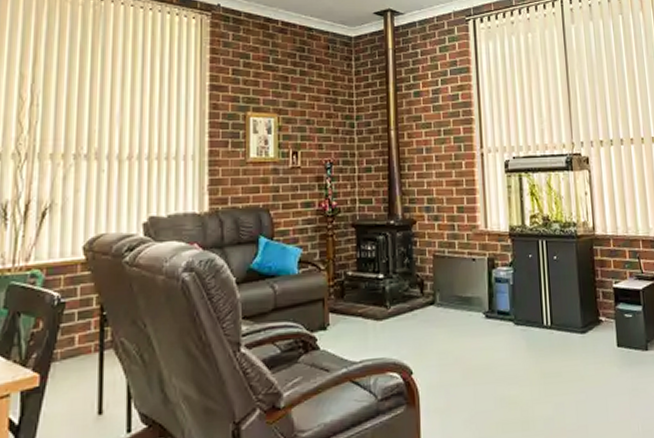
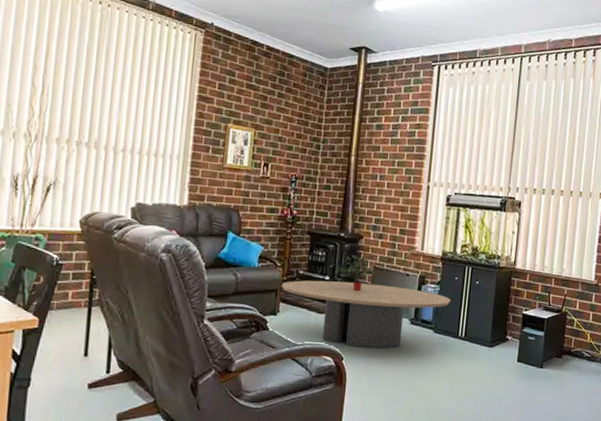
coffee table: none [329,275,529,356] -> present [282,280,451,349]
potted plant: none [389,244,440,288] -> present [335,255,379,292]

